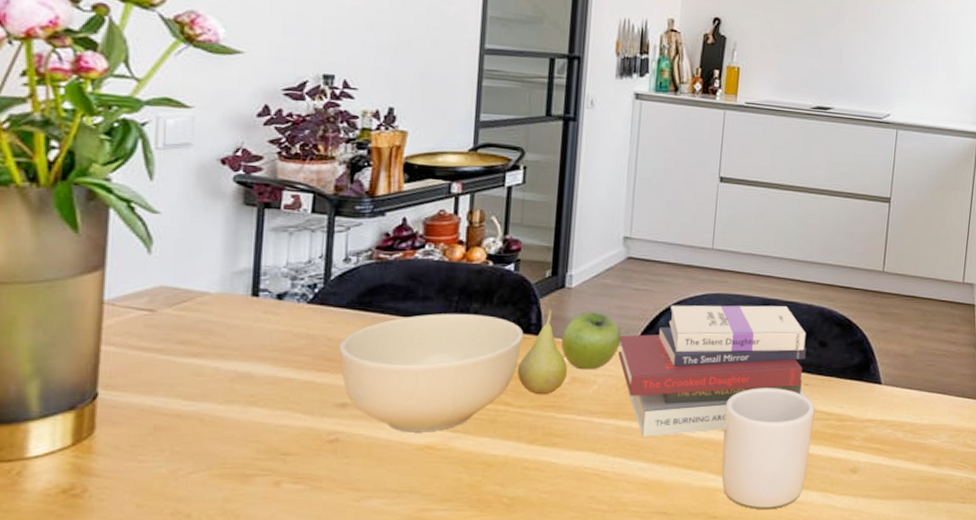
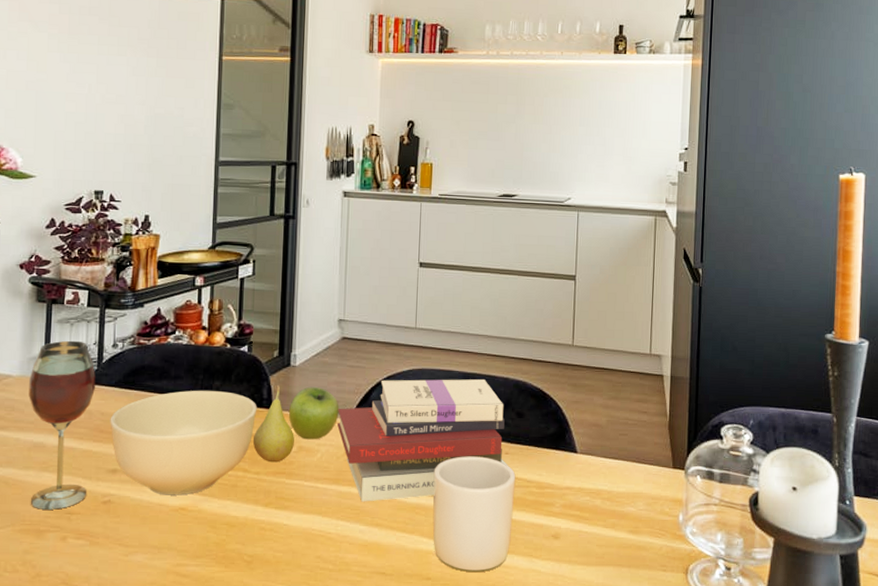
wineglass: none [232,252,321,450] -> present [29,340,96,510]

